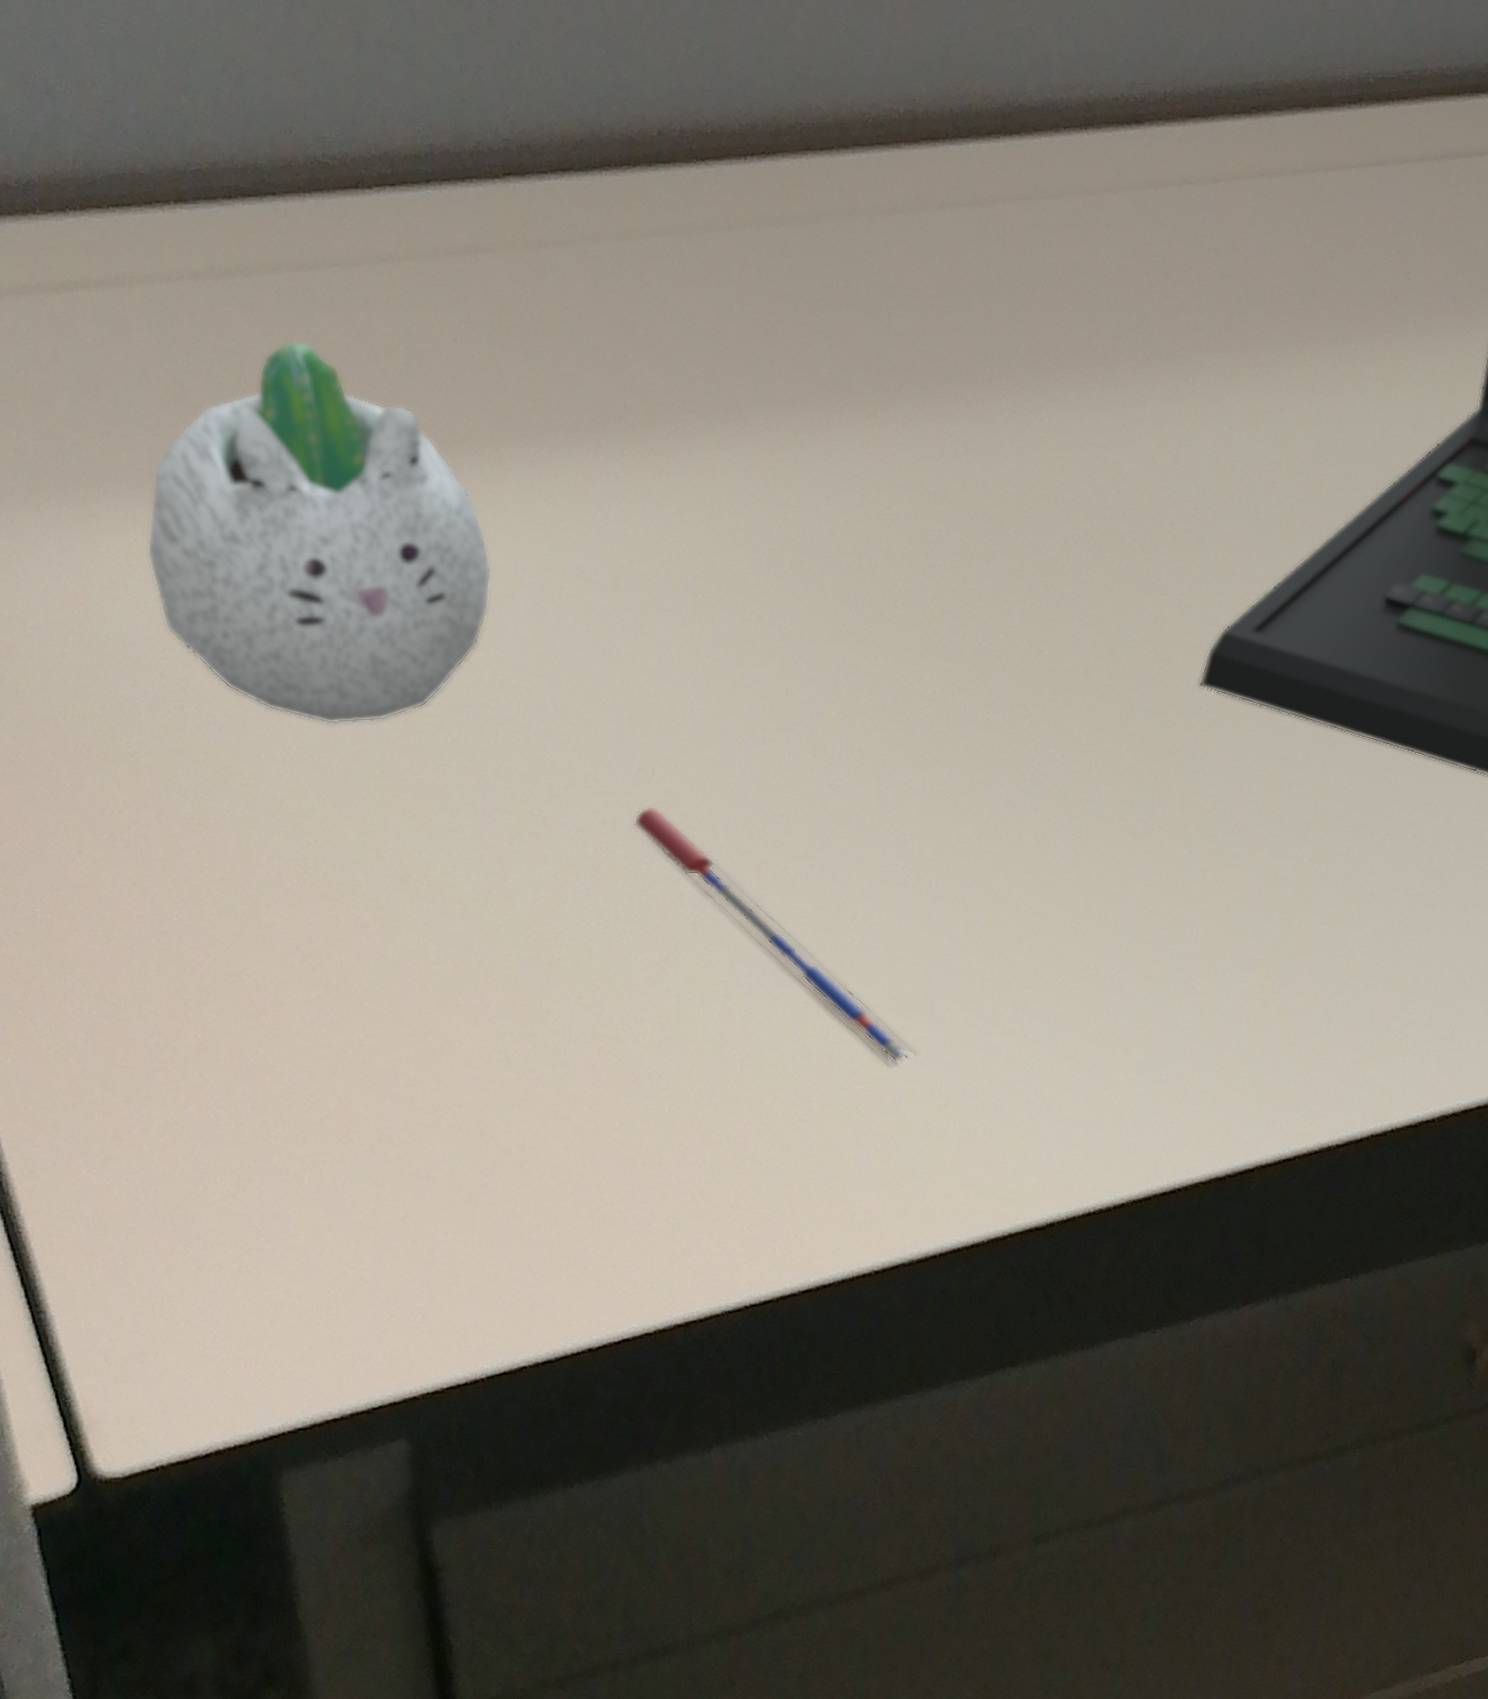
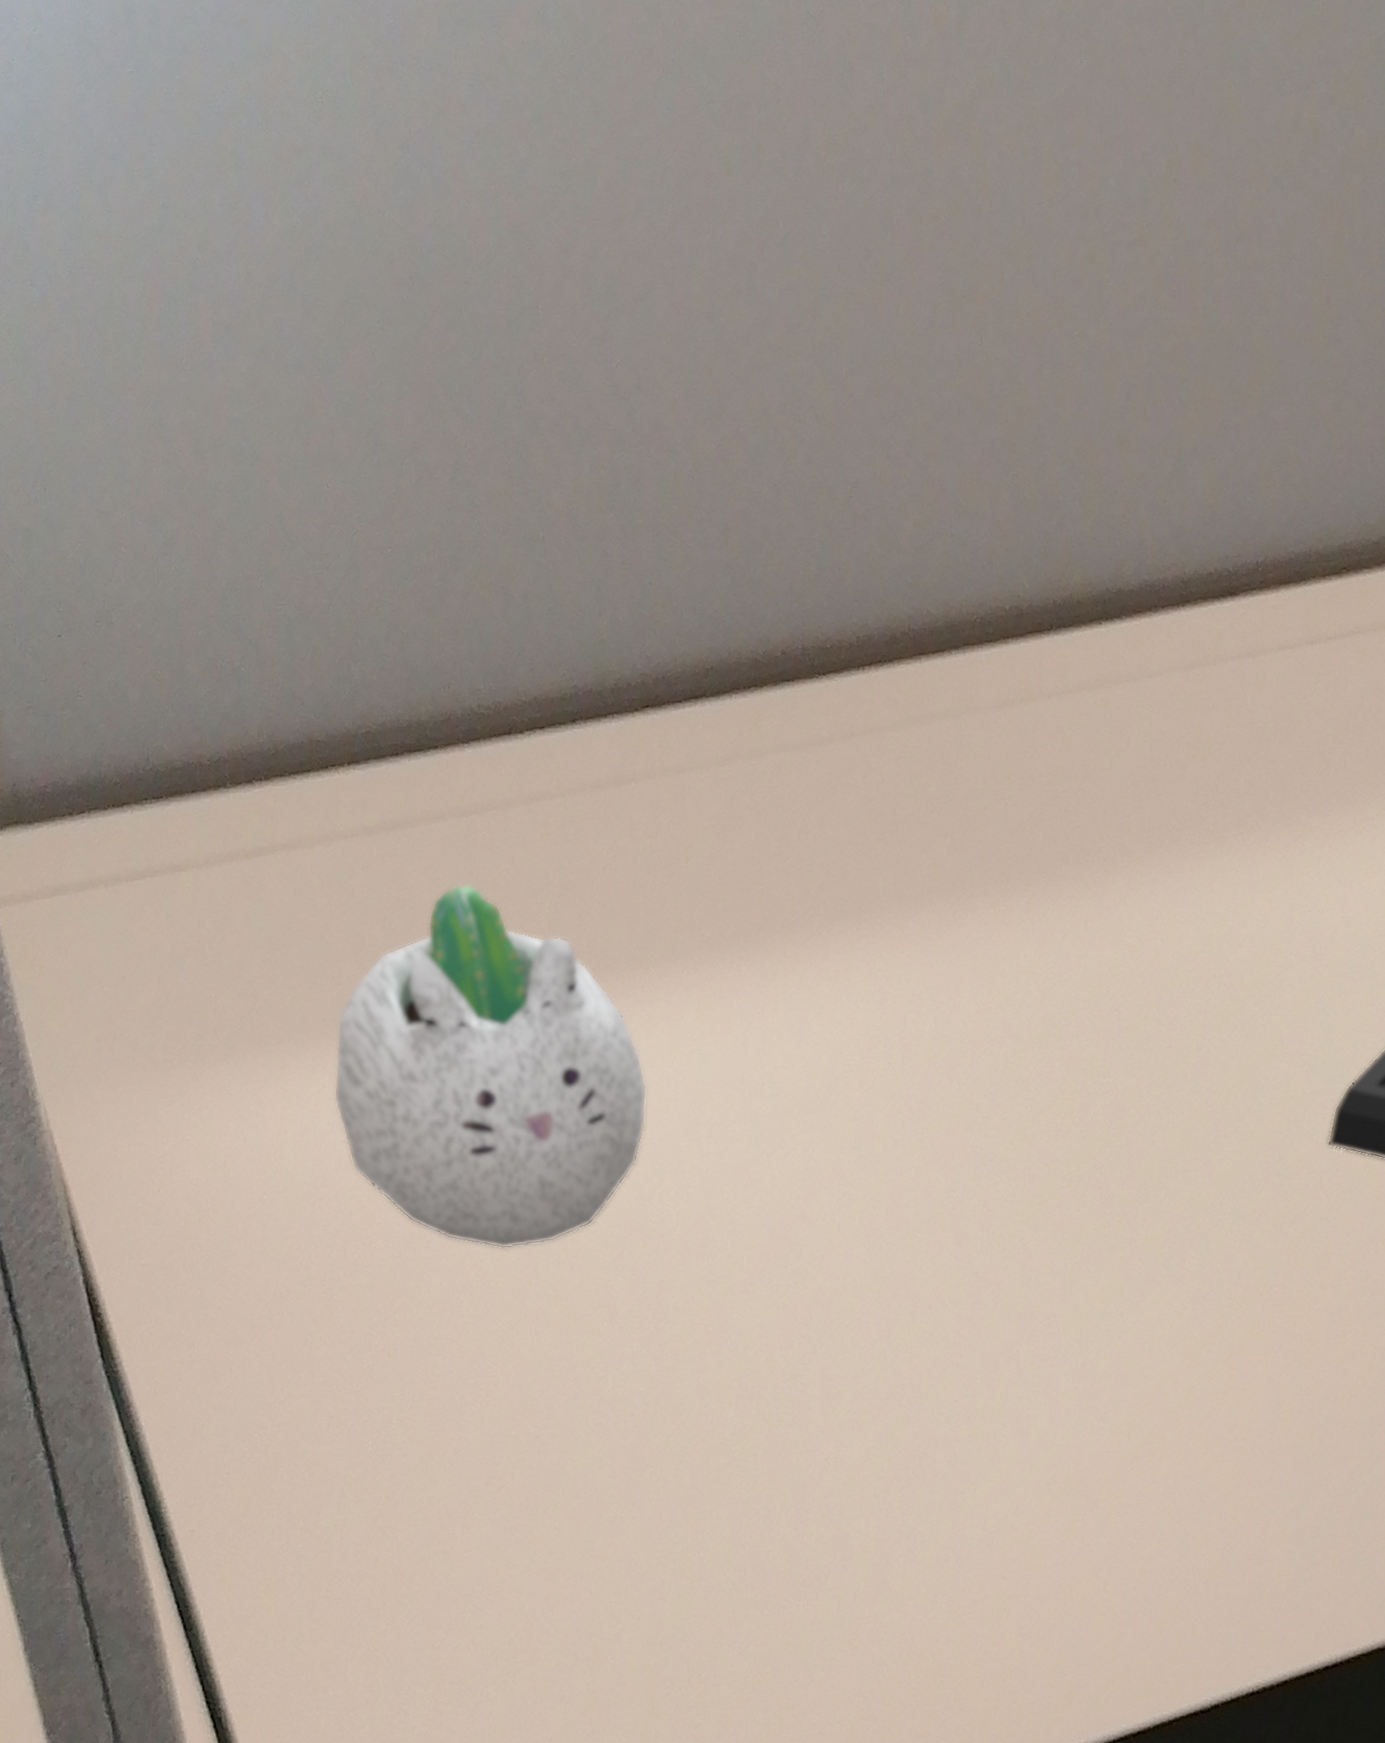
pen: present [633,806,917,1066] -> none [790,1306,1074,1553]

